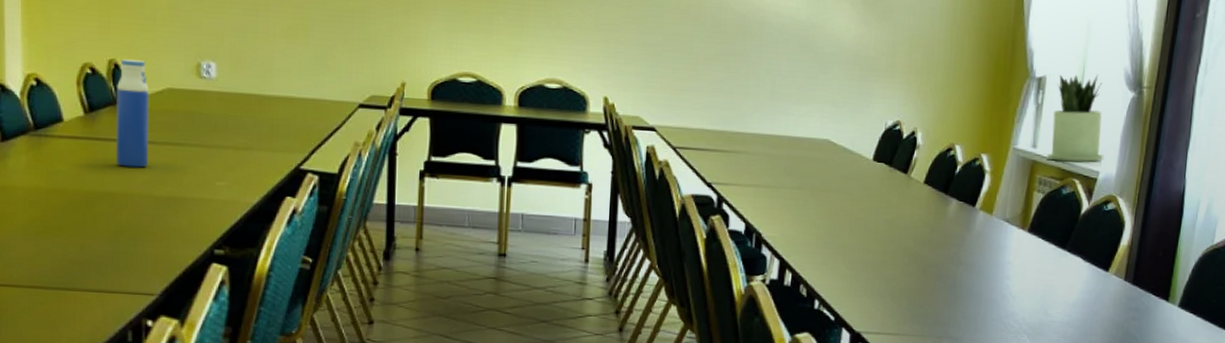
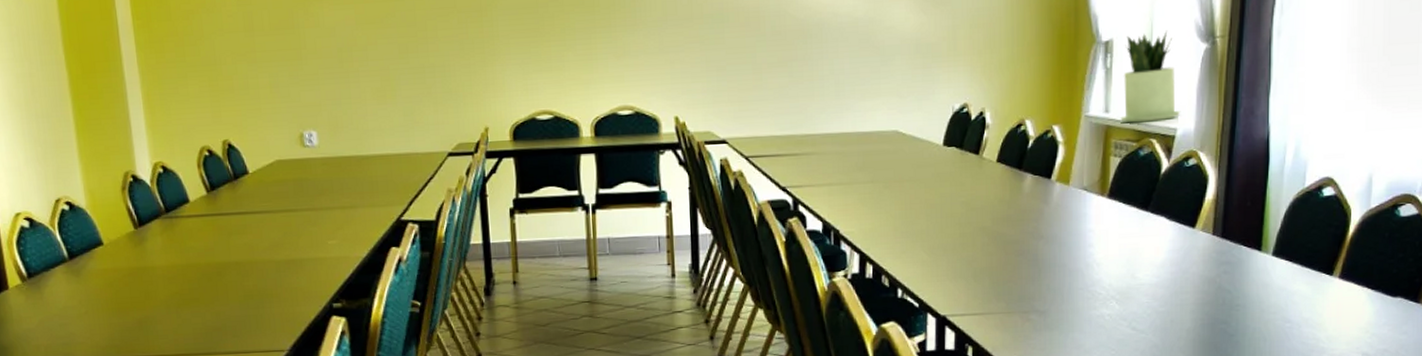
water bottle: present [116,59,150,168] -> none [232,138,267,237]

